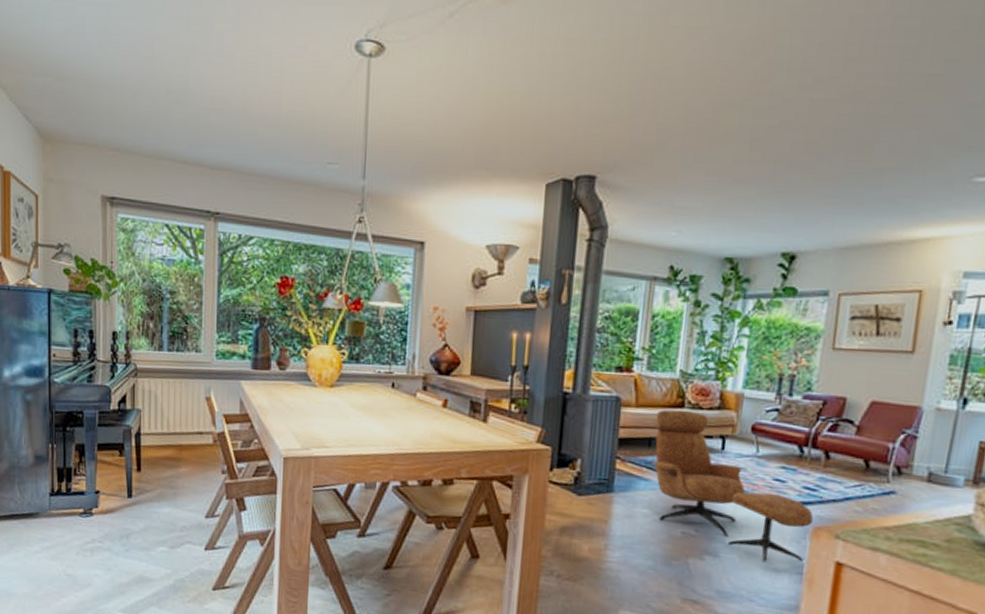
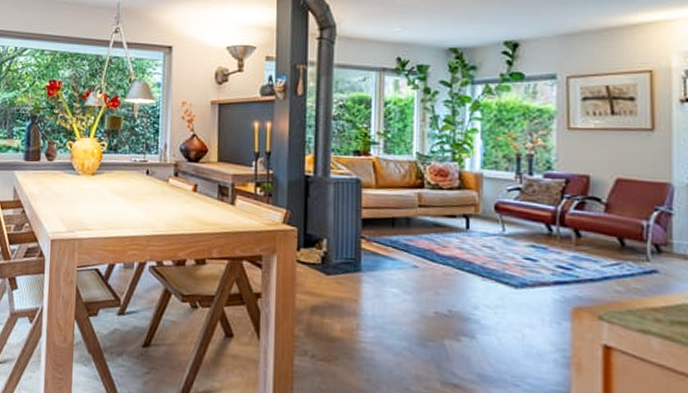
lounge chair: present [653,410,813,563] -> none [397,190,571,345]

